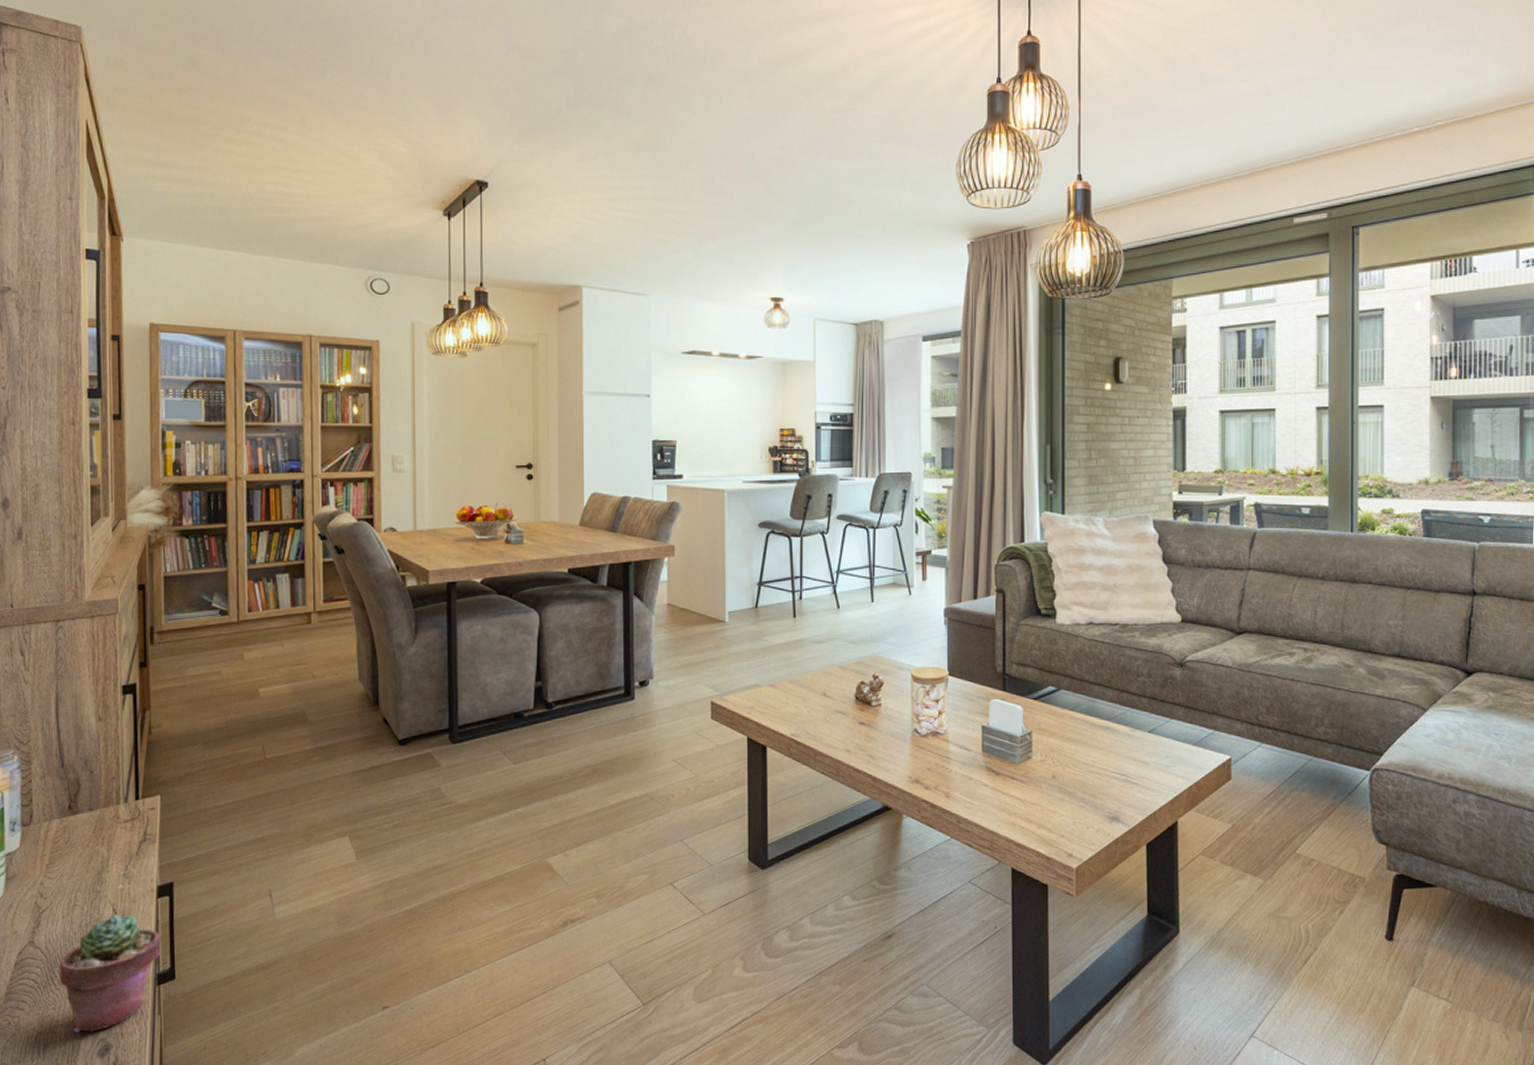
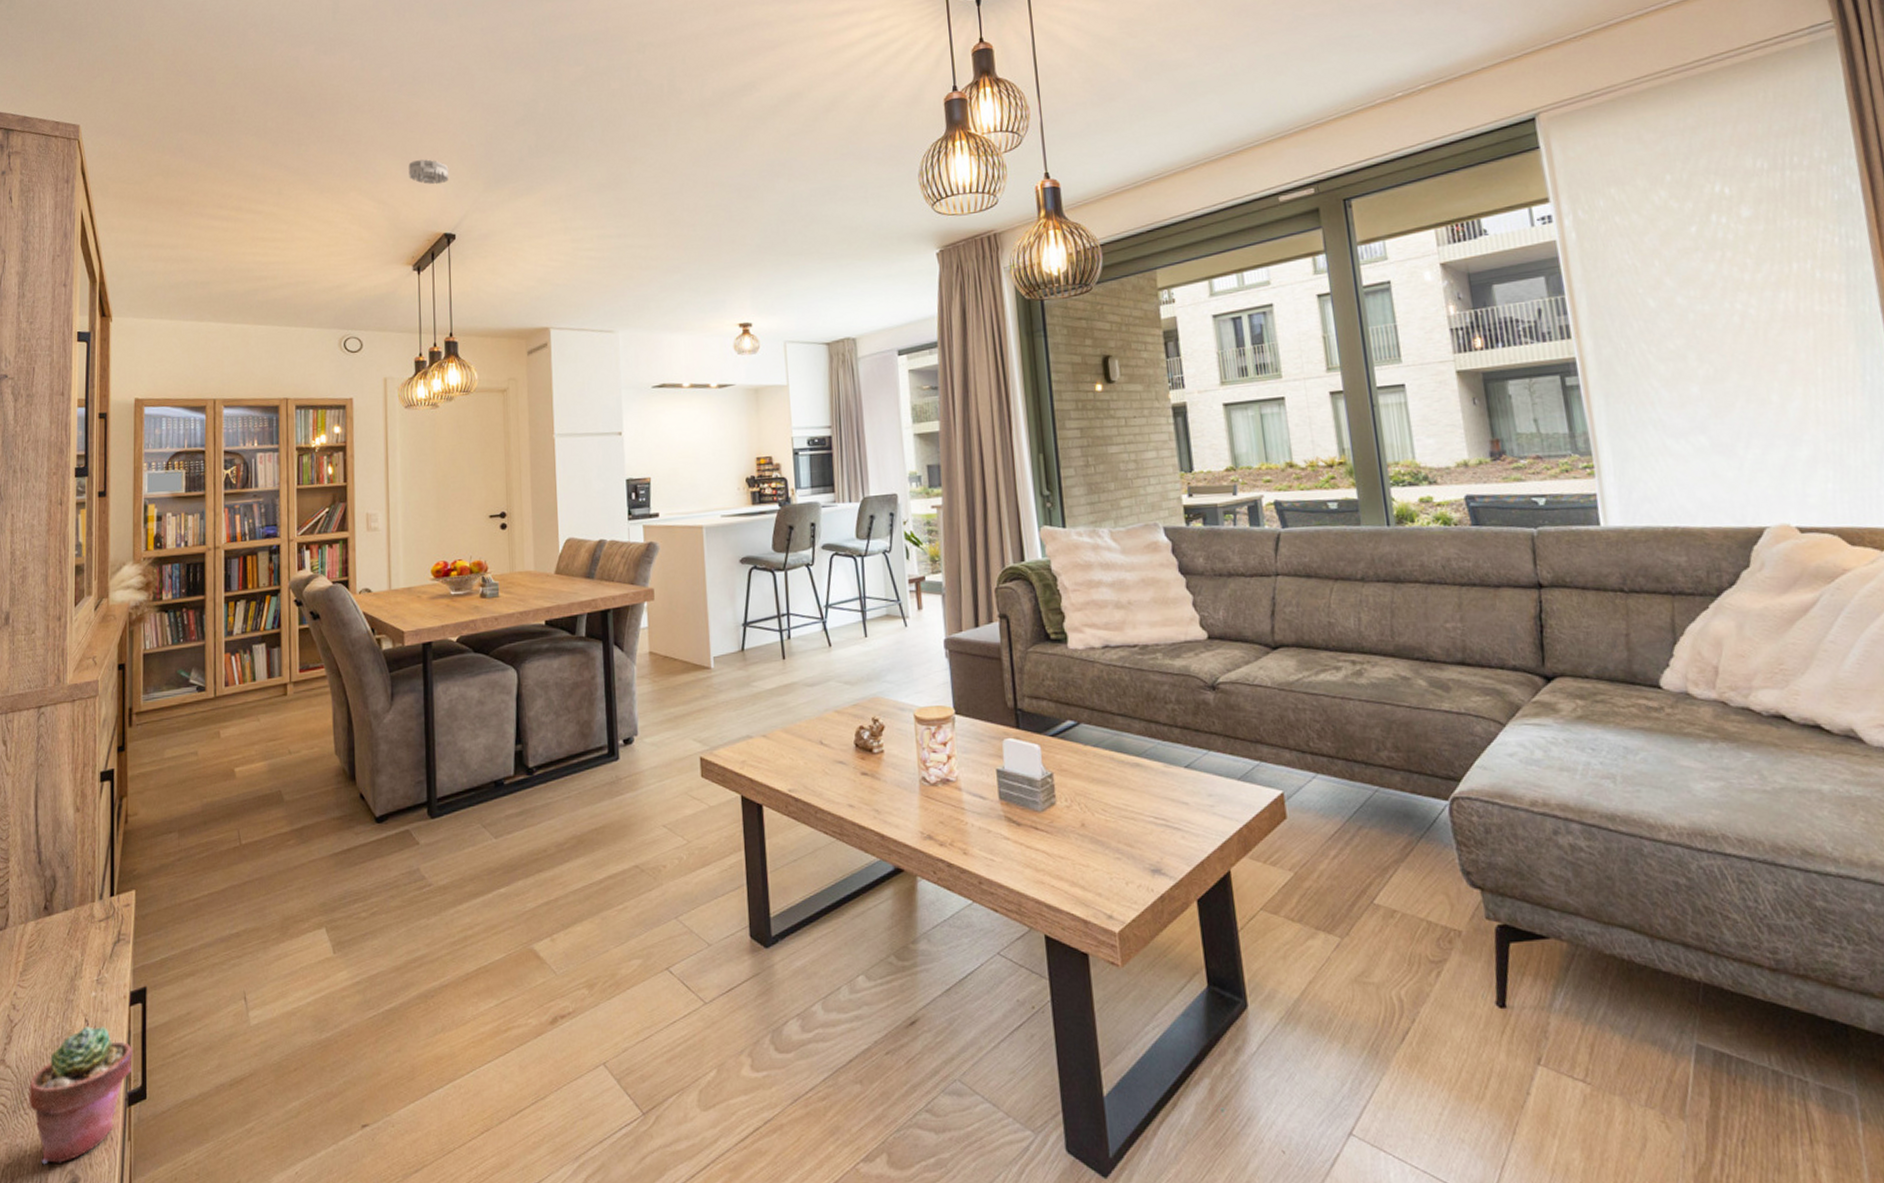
smoke detector: none [440,101,483,128] -> present [408,159,449,185]

